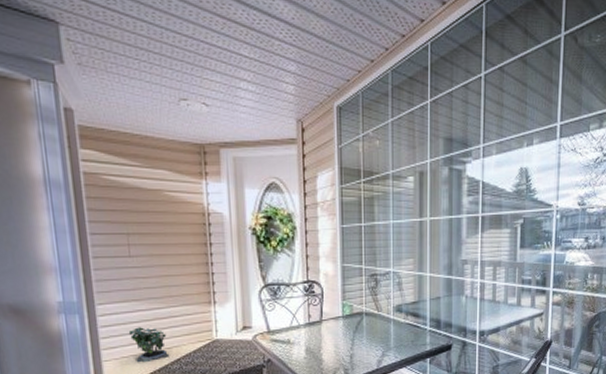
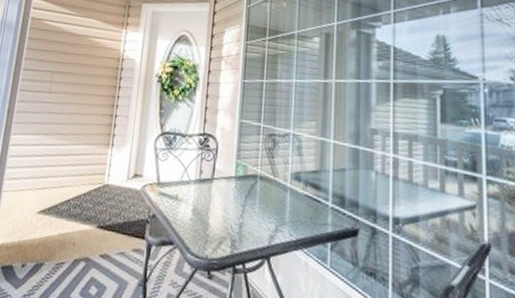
potted plant: present [128,325,170,363] -> none [31,161,63,199]

